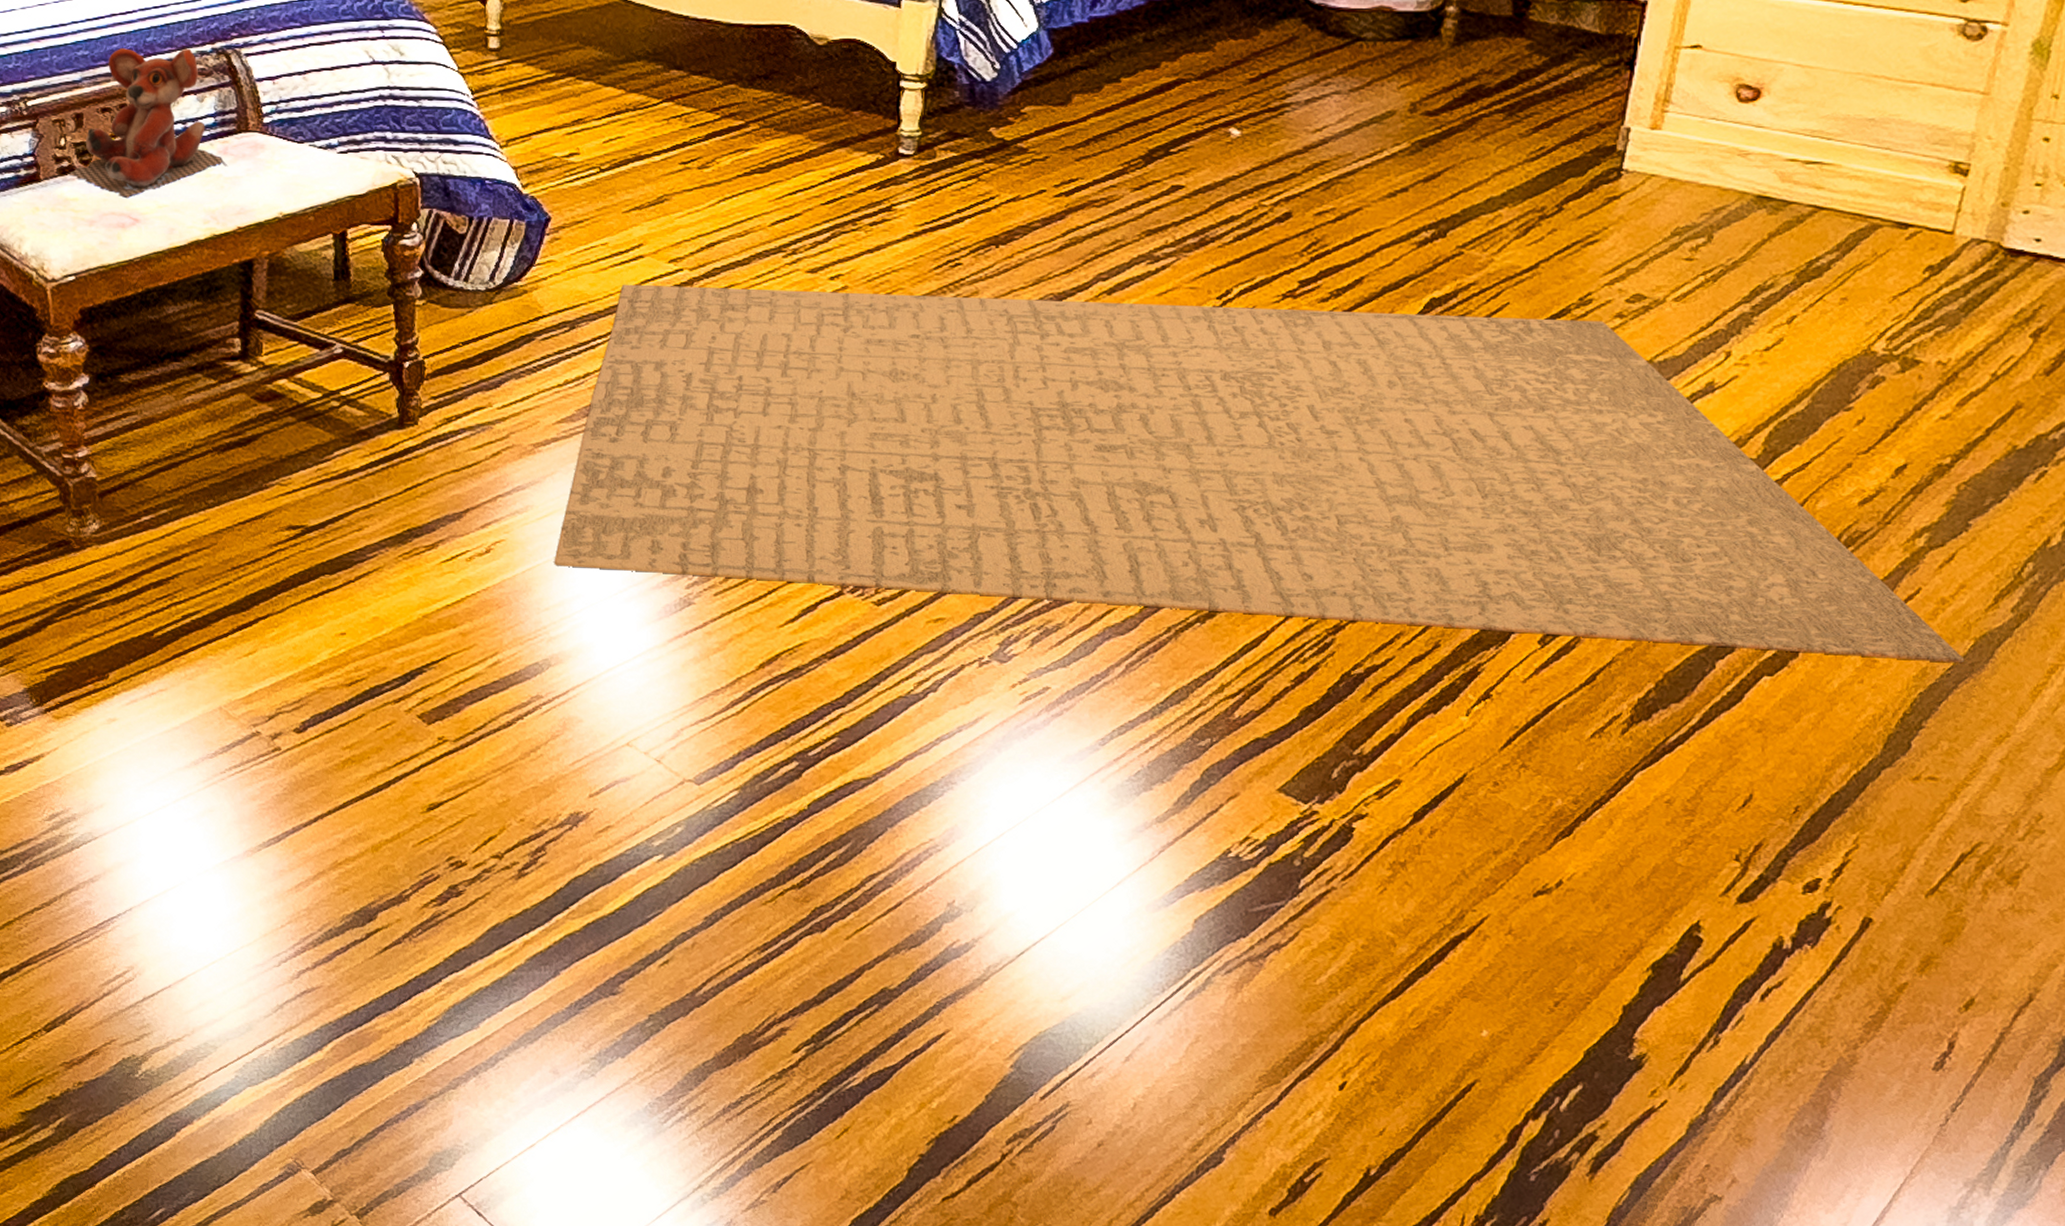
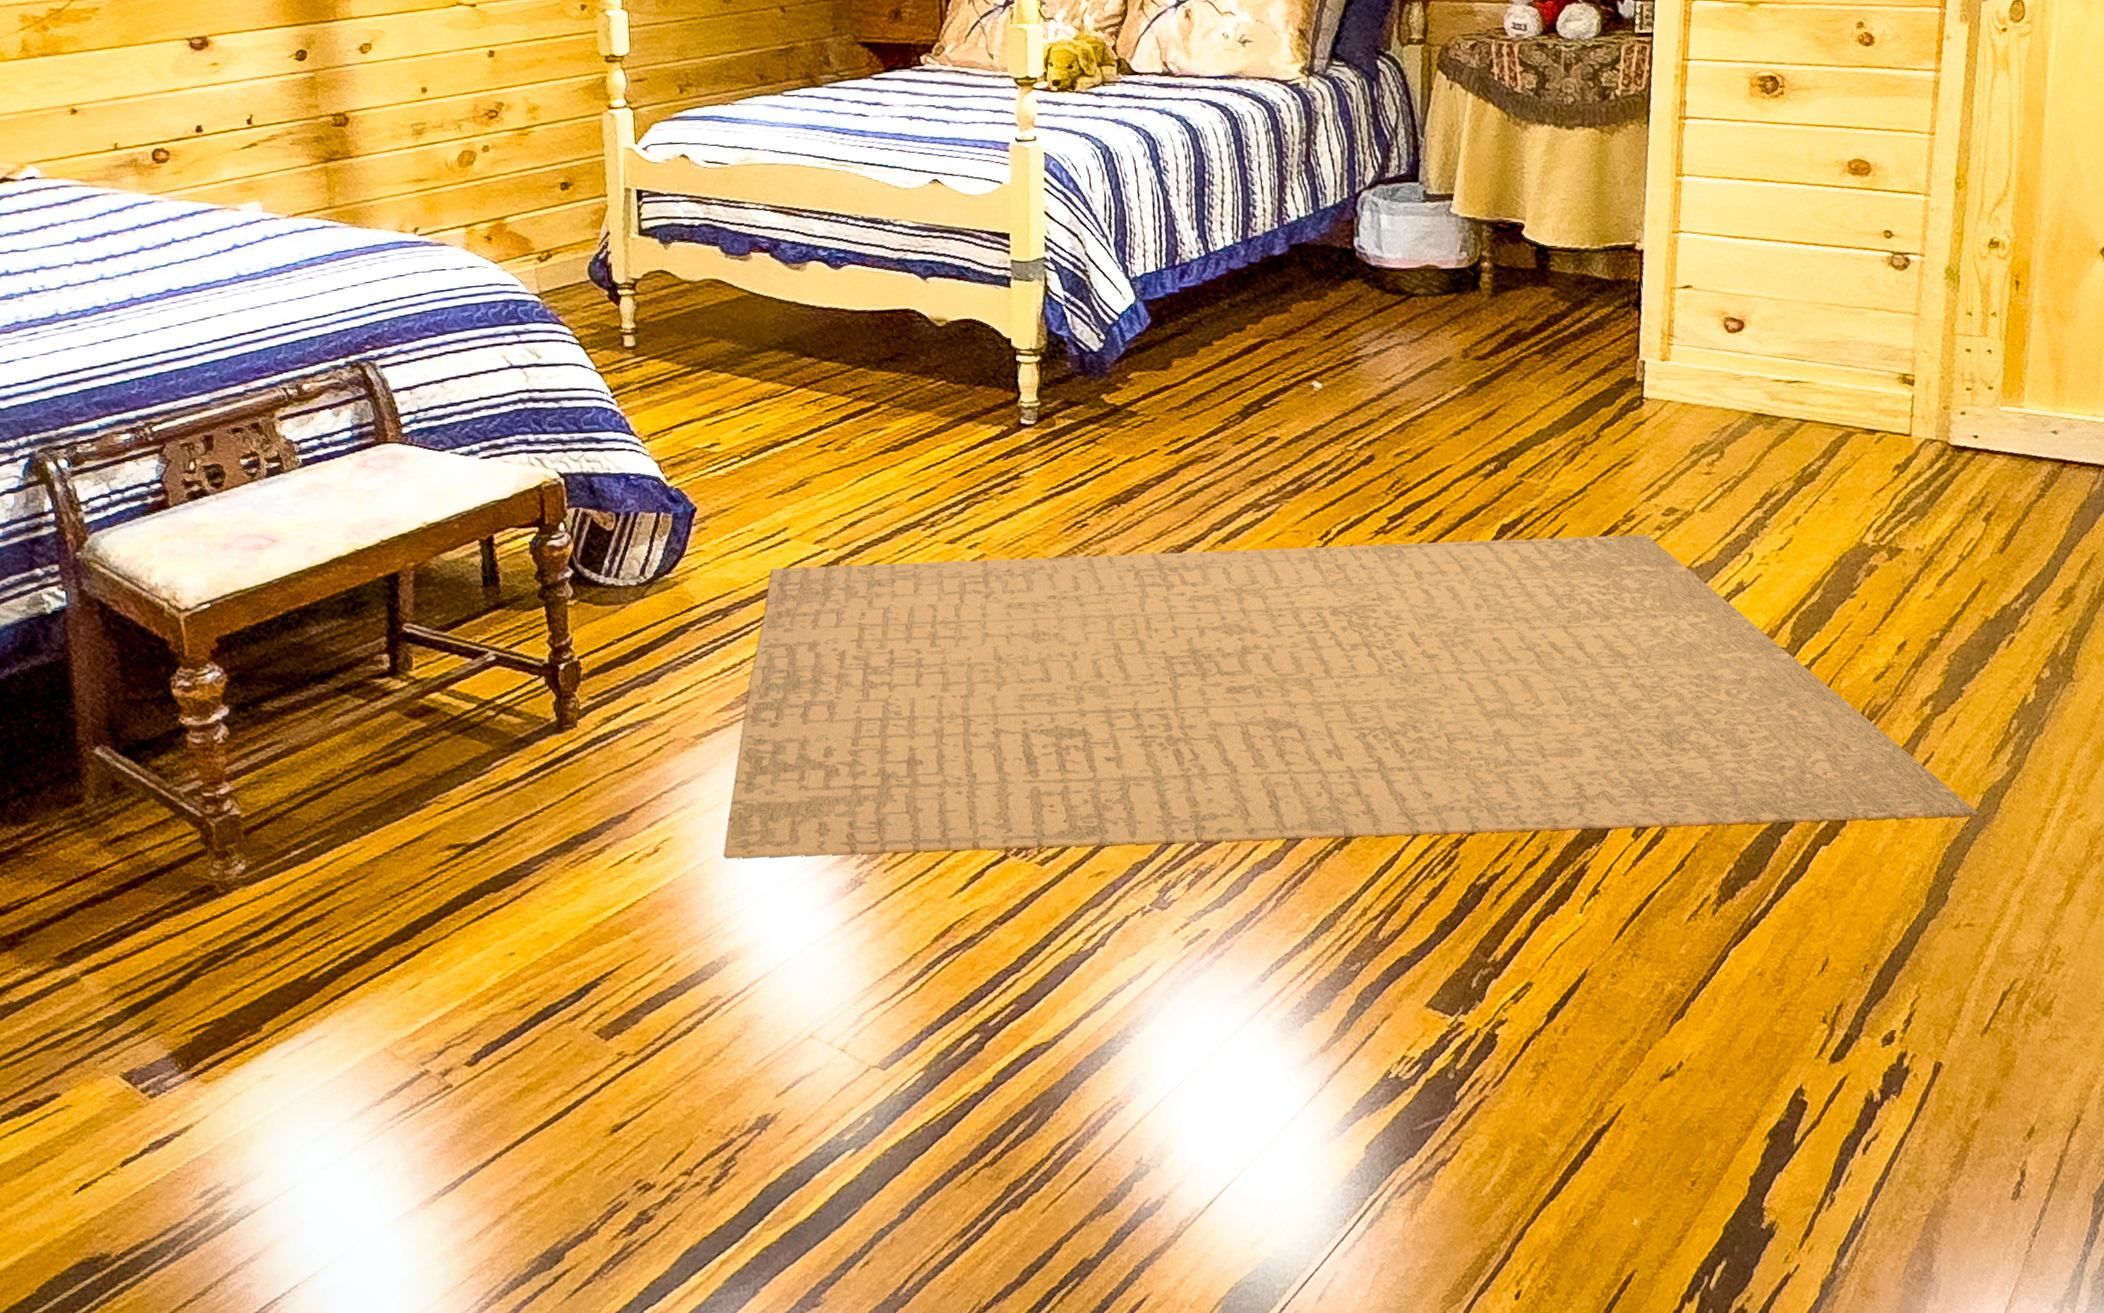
stuffed animal: present [69,48,228,198] -> none [199,363,368,519]

